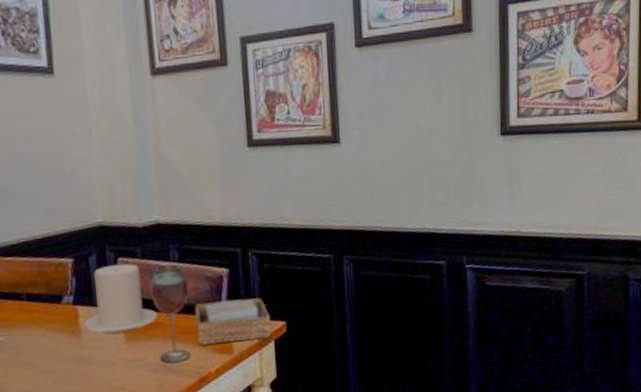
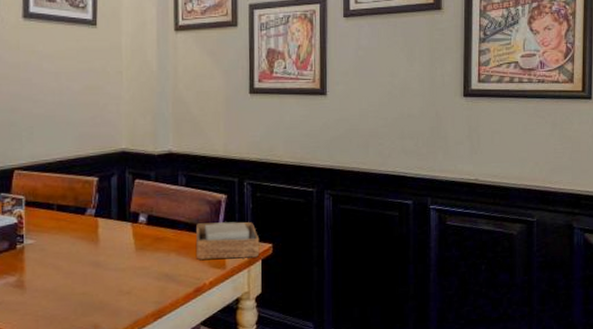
candle: present [83,263,159,334] -> none [101,184,165,244]
wineglass: present [150,264,191,363] -> none [160,188,191,273]

